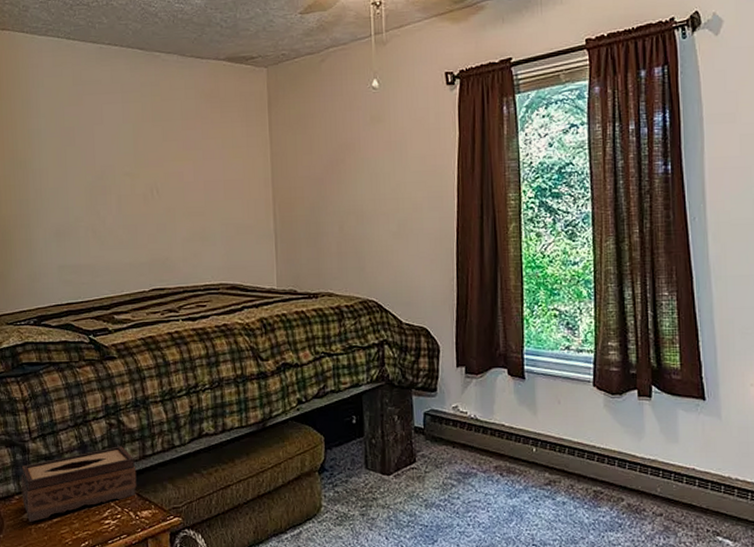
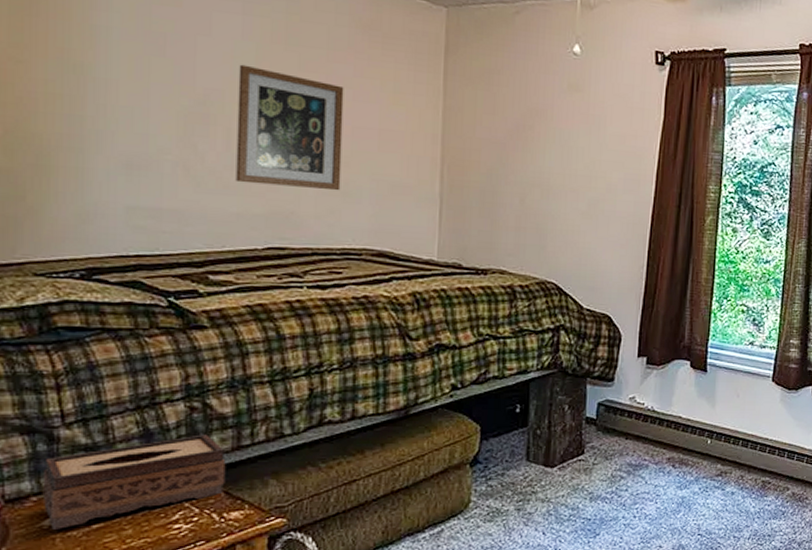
wall art: none [122,142,200,238] -> present [236,64,344,191]

